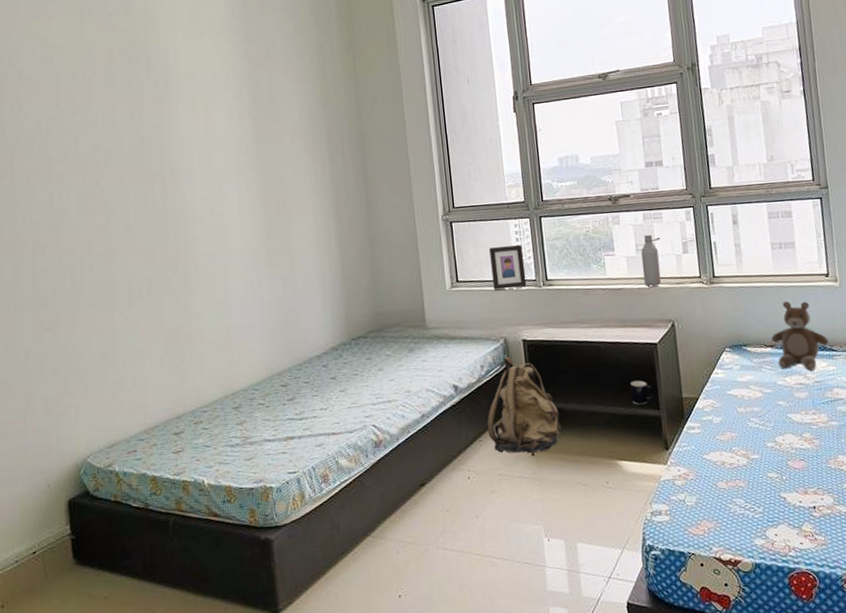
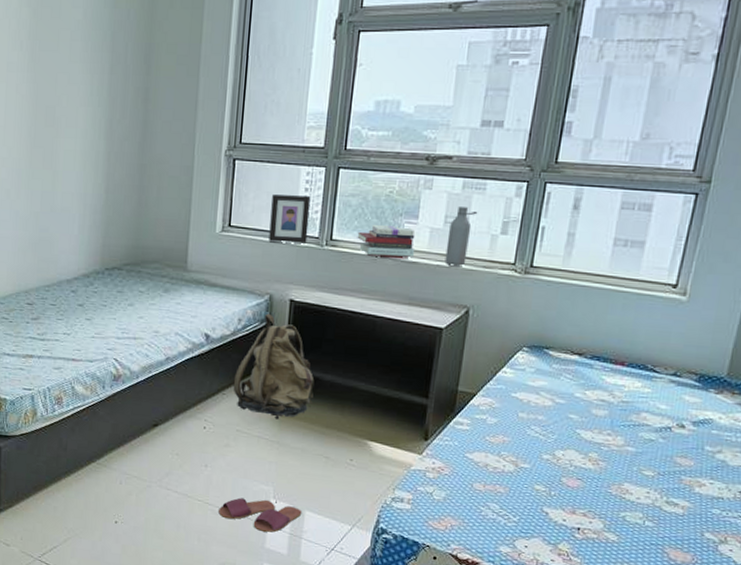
slippers: none [497,539,575,574] -> present [219,497,302,533]
books: none [567,258,619,289] -> present [357,225,415,258]
mug: present [630,380,653,406] -> none [398,363,425,391]
bear: present [771,301,829,371] -> none [581,308,653,389]

